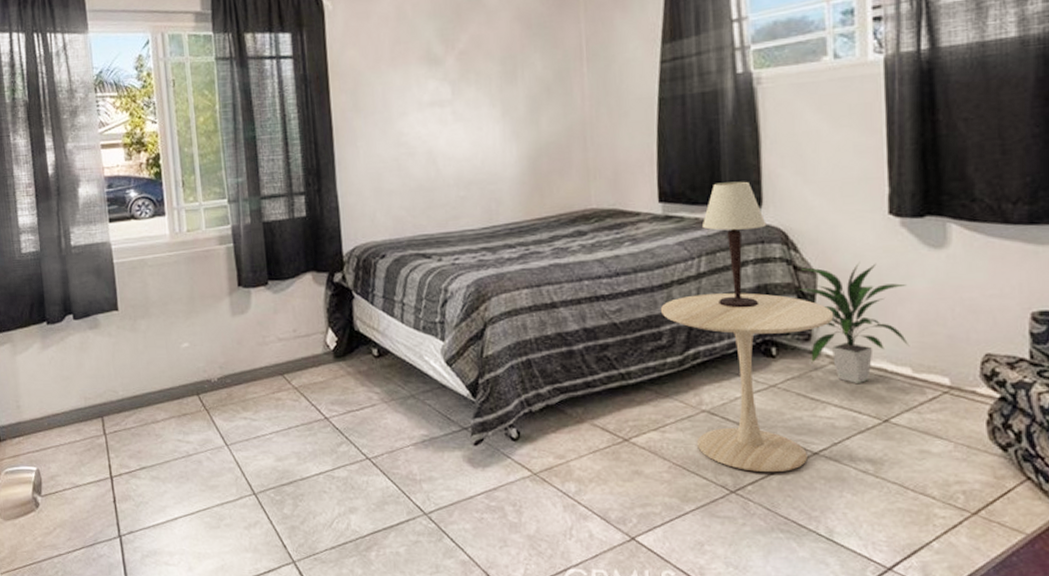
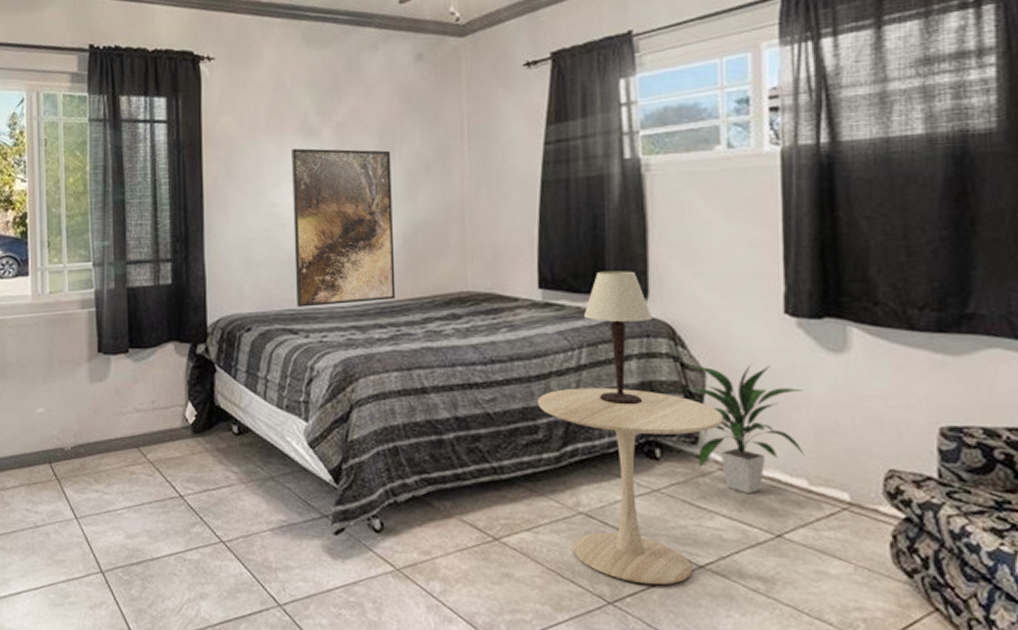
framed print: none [417,75,523,232] -> present [292,148,396,307]

